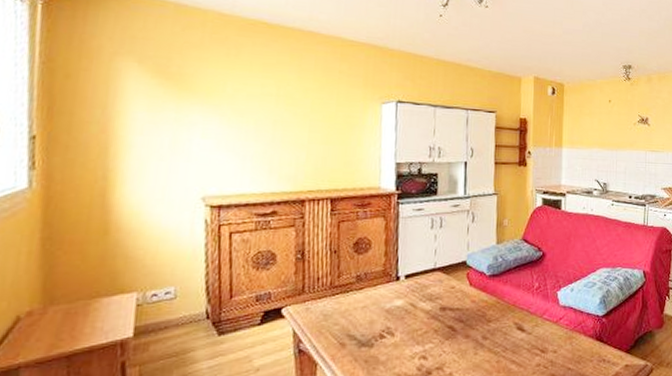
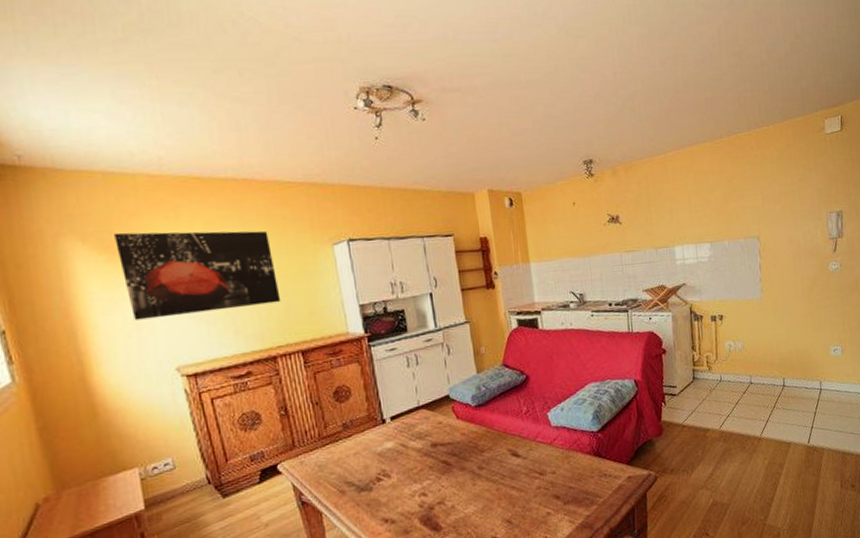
wall art: none [170,60,322,149] -> present [114,230,281,320]

